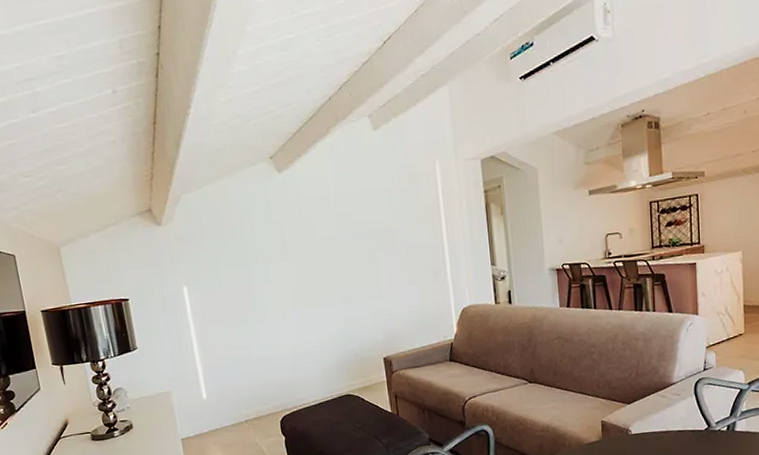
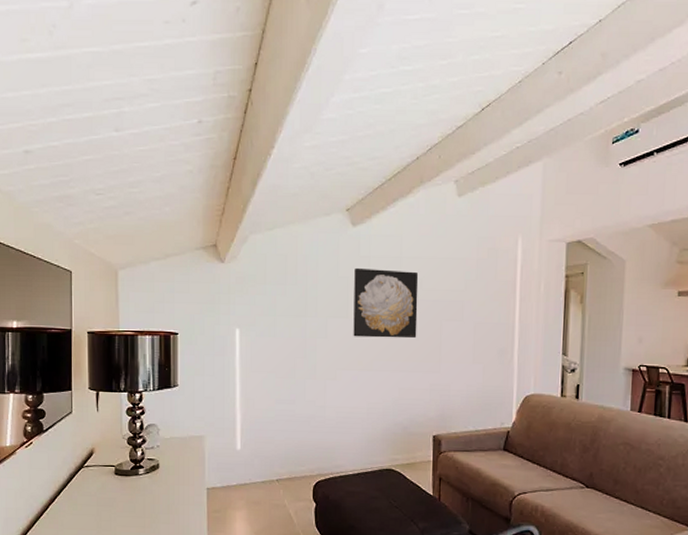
wall art: none [286,207,355,278] -> present [353,267,419,339]

